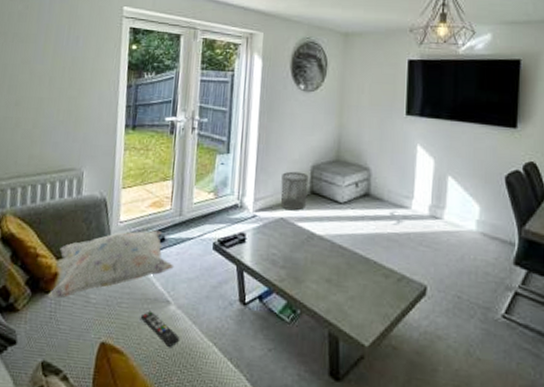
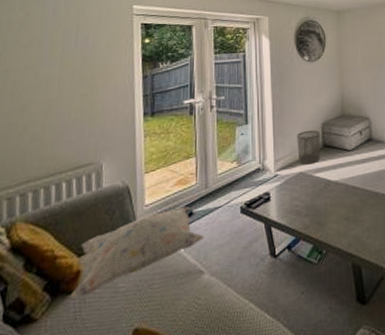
remote control: present [140,311,180,348] -> none [174,285,217,317]

